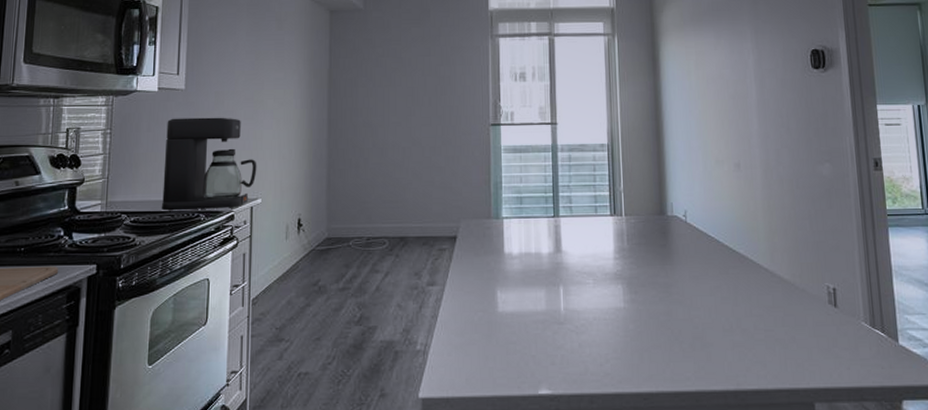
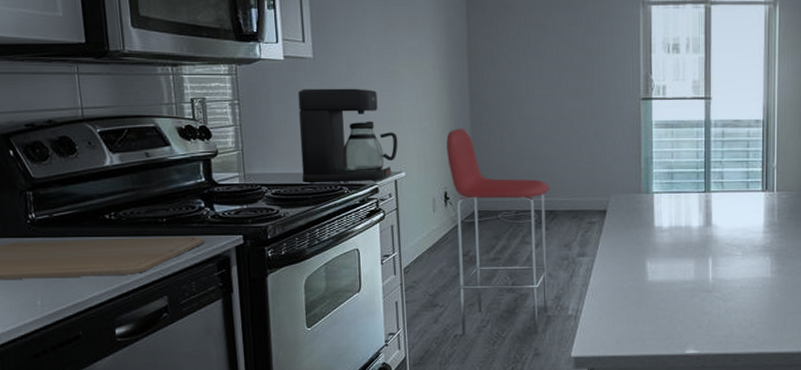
bar stool: none [303,155,401,372] -> present [446,129,550,334]

